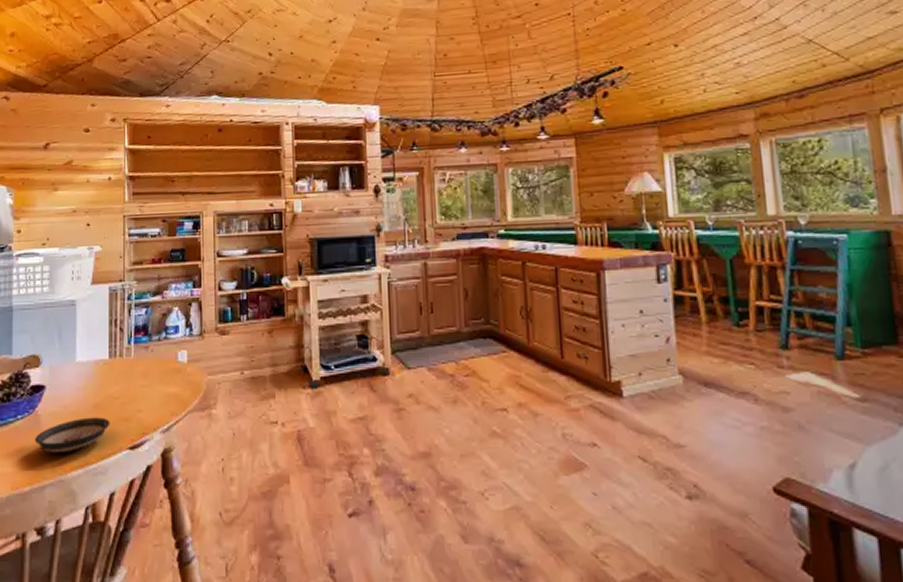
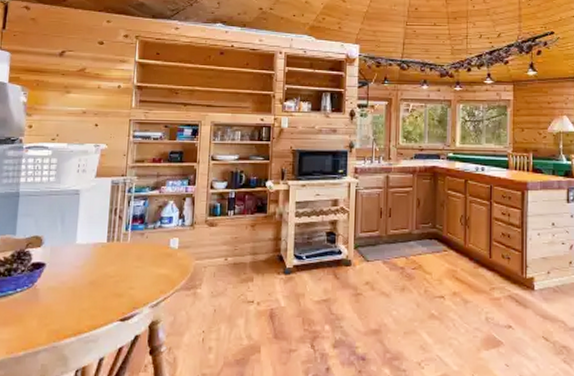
saucer: present [34,417,110,453] -> none [31,292,104,323]

